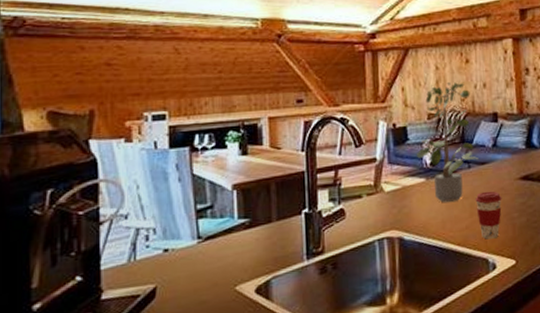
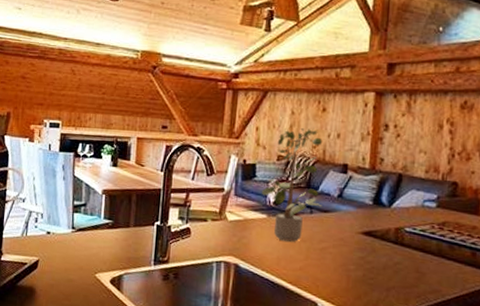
coffee cup: present [475,191,502,239] -> none [313,238,341,286]

